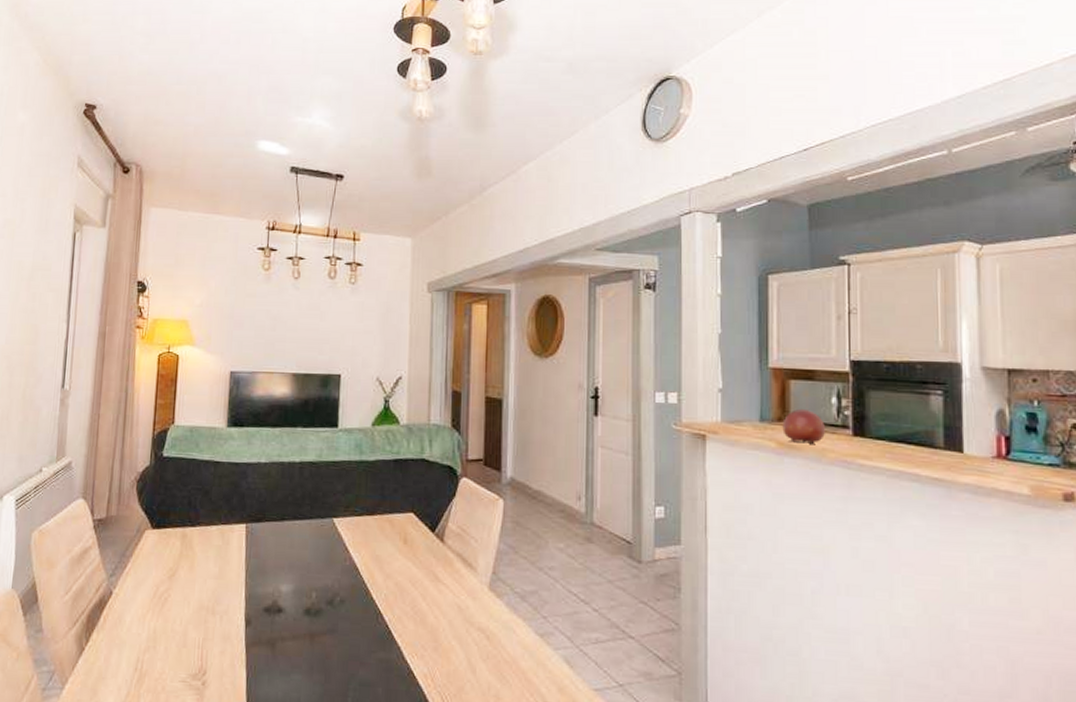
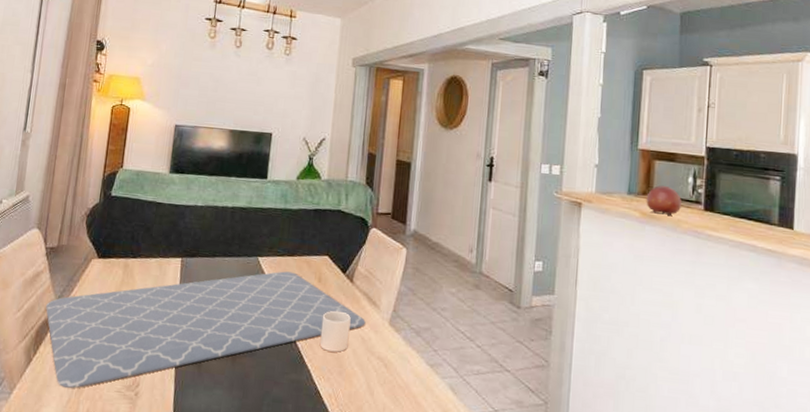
placemat: none [96,533,461,681] -> present [45,271,366,389]
cup: none [409,575,444,625] -> present [319,310,351,352]

